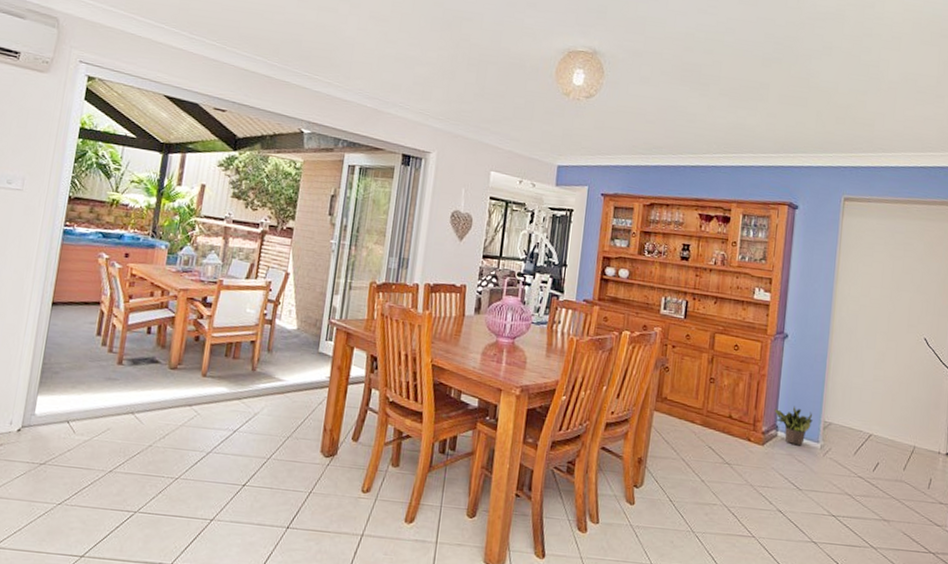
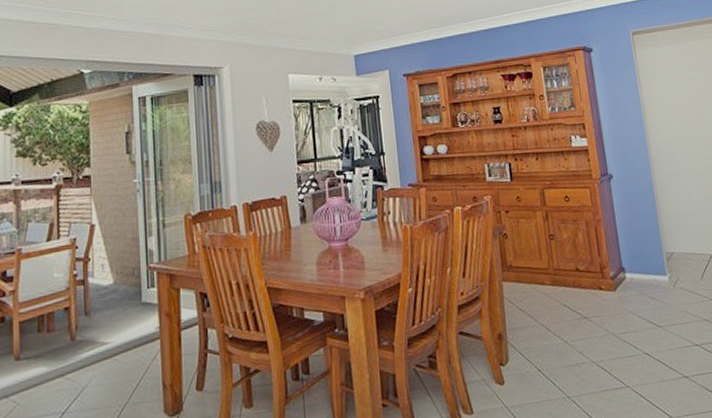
potted plant: present [774,406,813,445] -> none [617,244,656,283]

